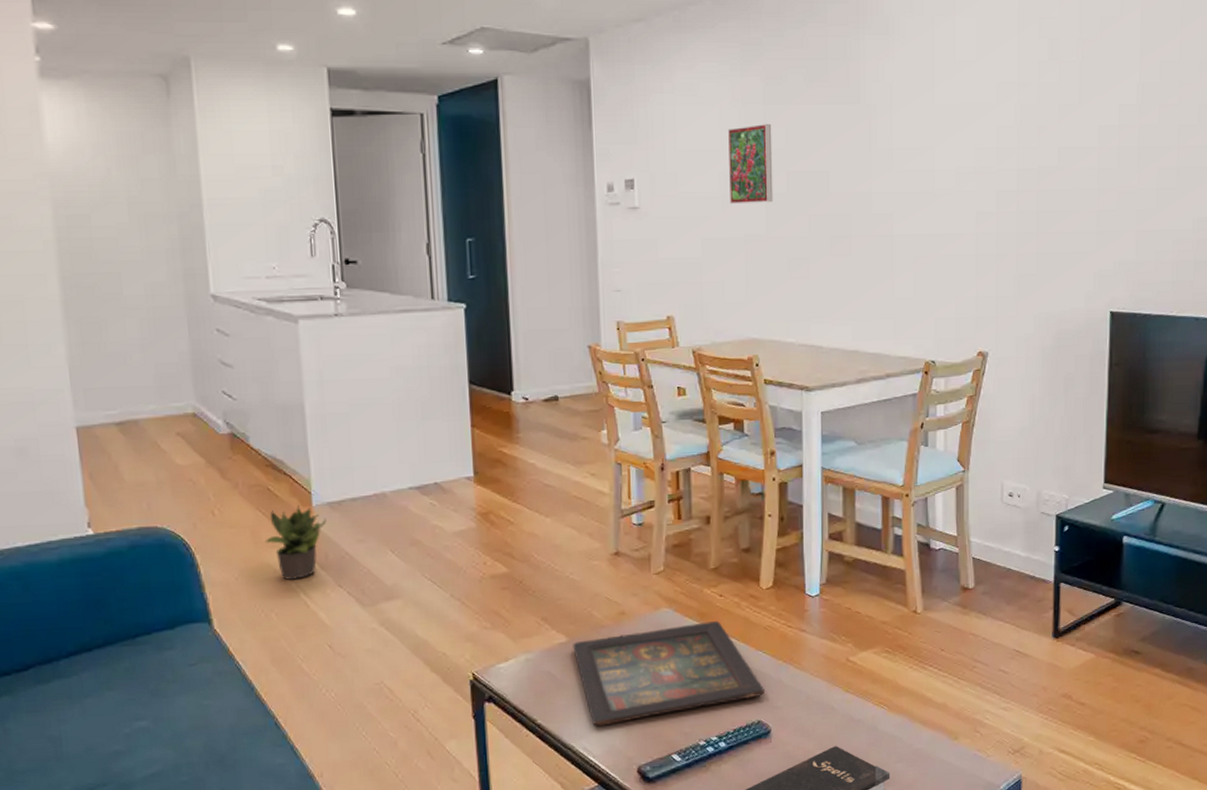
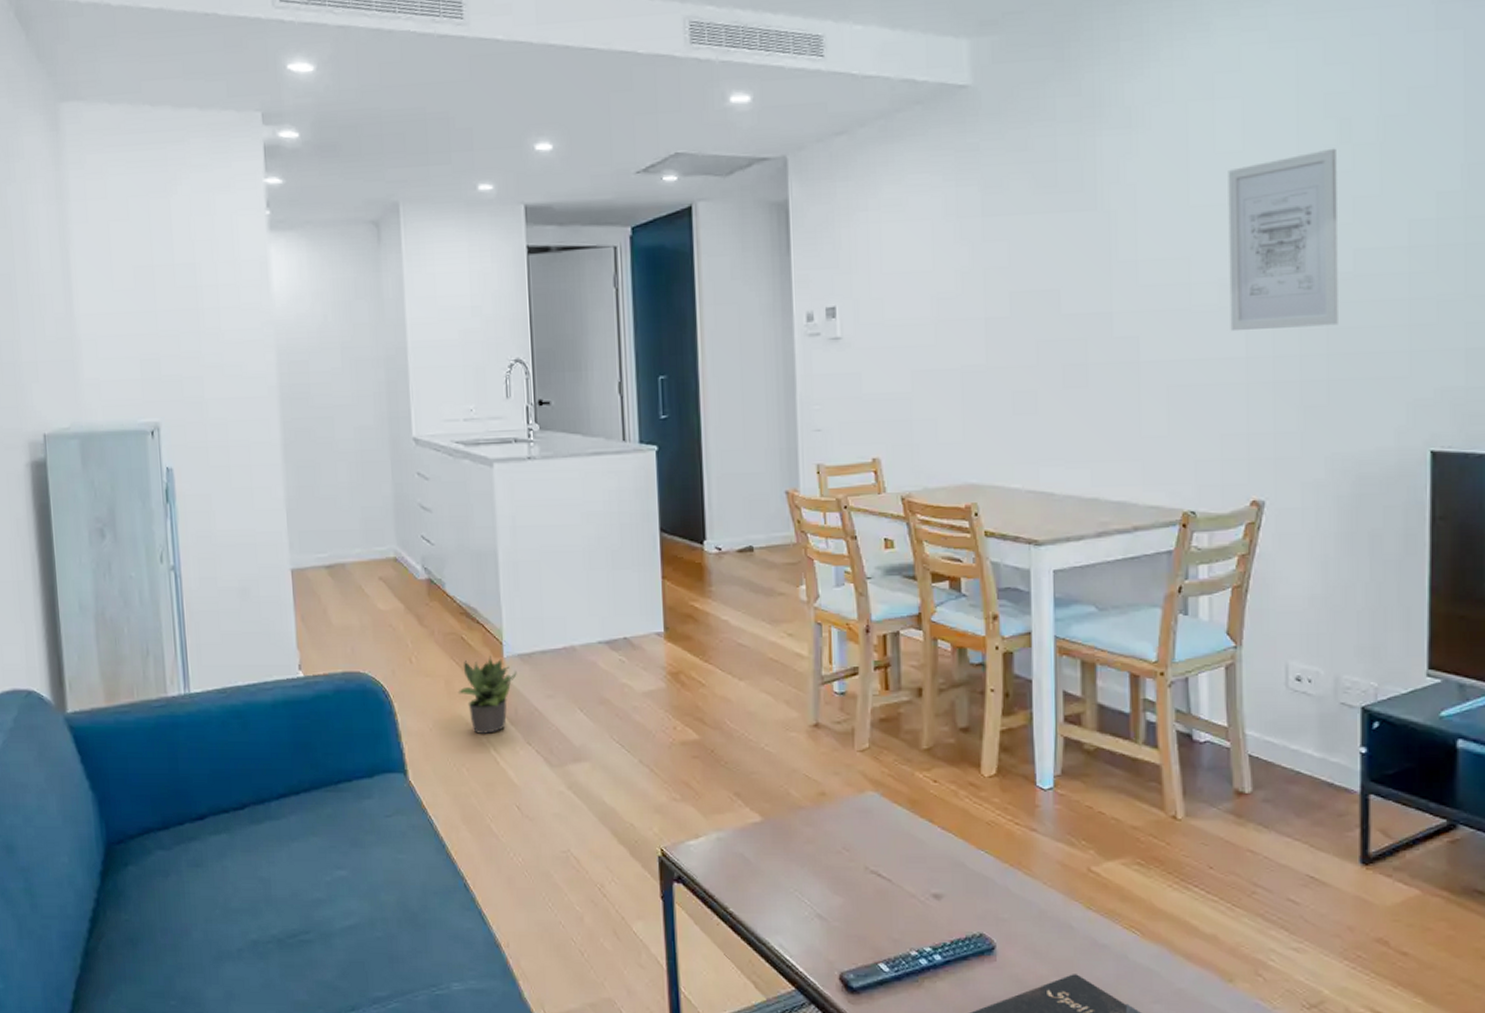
icon panel: present [573,620,764,727] -> none [768,810,987,922]
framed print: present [727,124,773,205] -> none [940,239,994,332]
wall art: none [964,63,1047,212] -> present [1228,148,1338,332]

